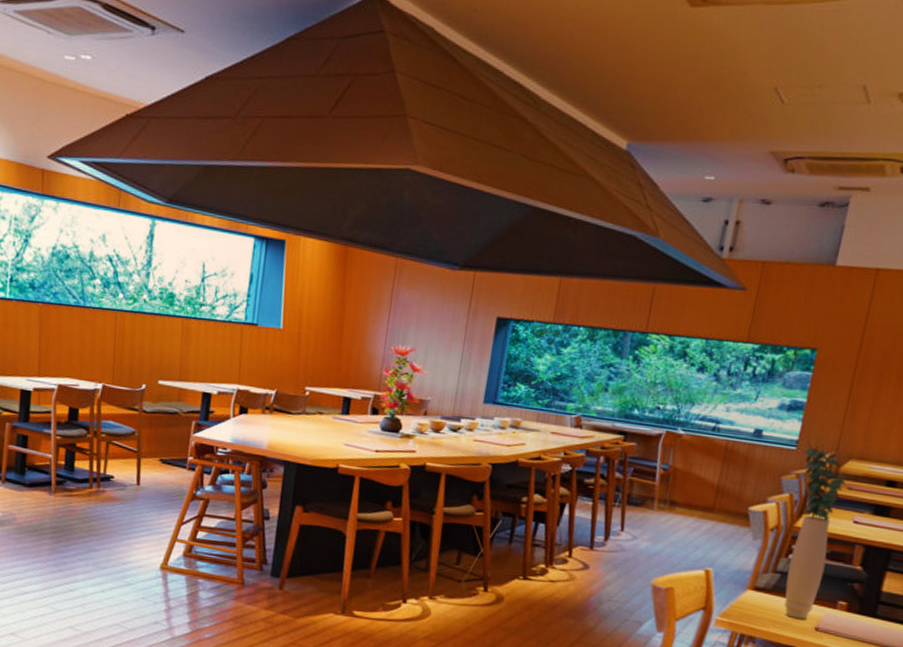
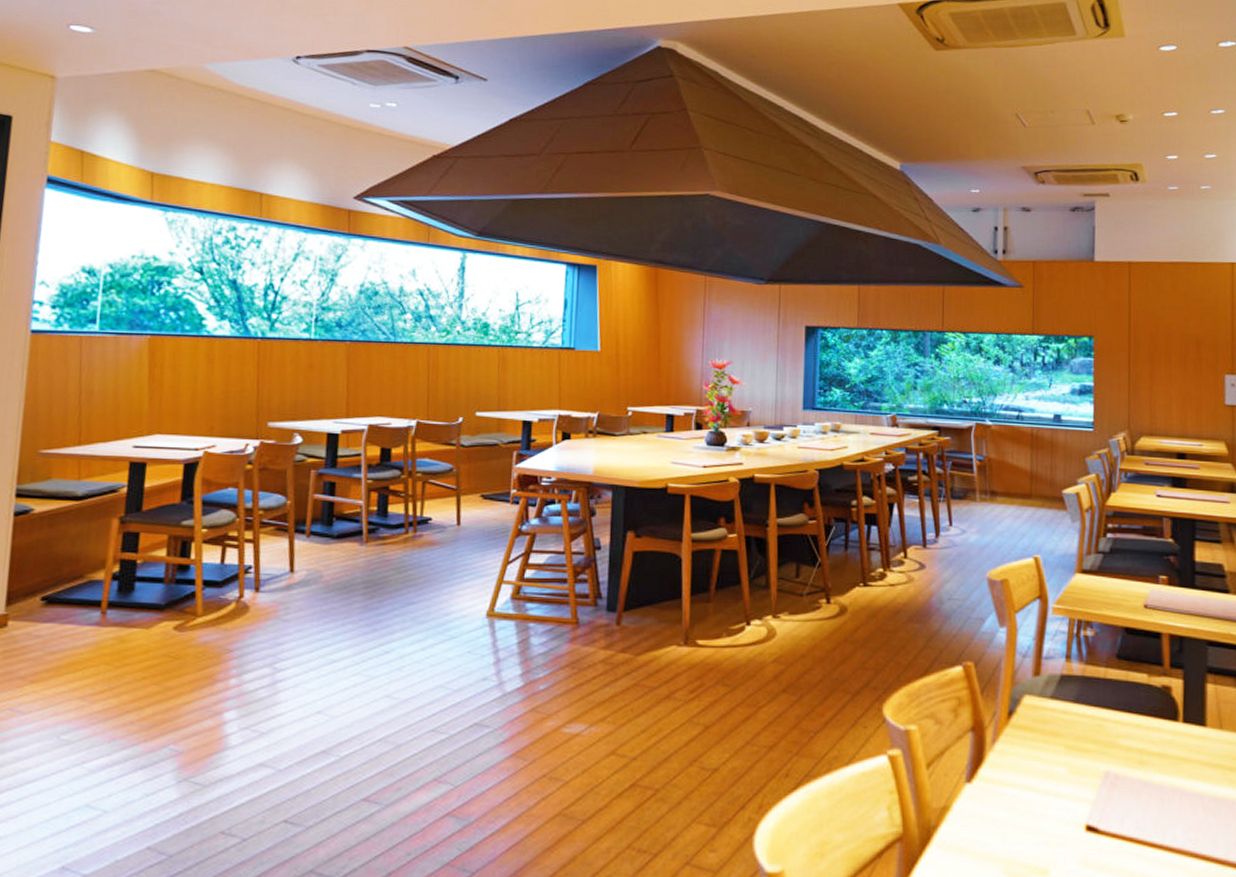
vase: present [783,440,846,620] -> none [1101,421,1142,599]

